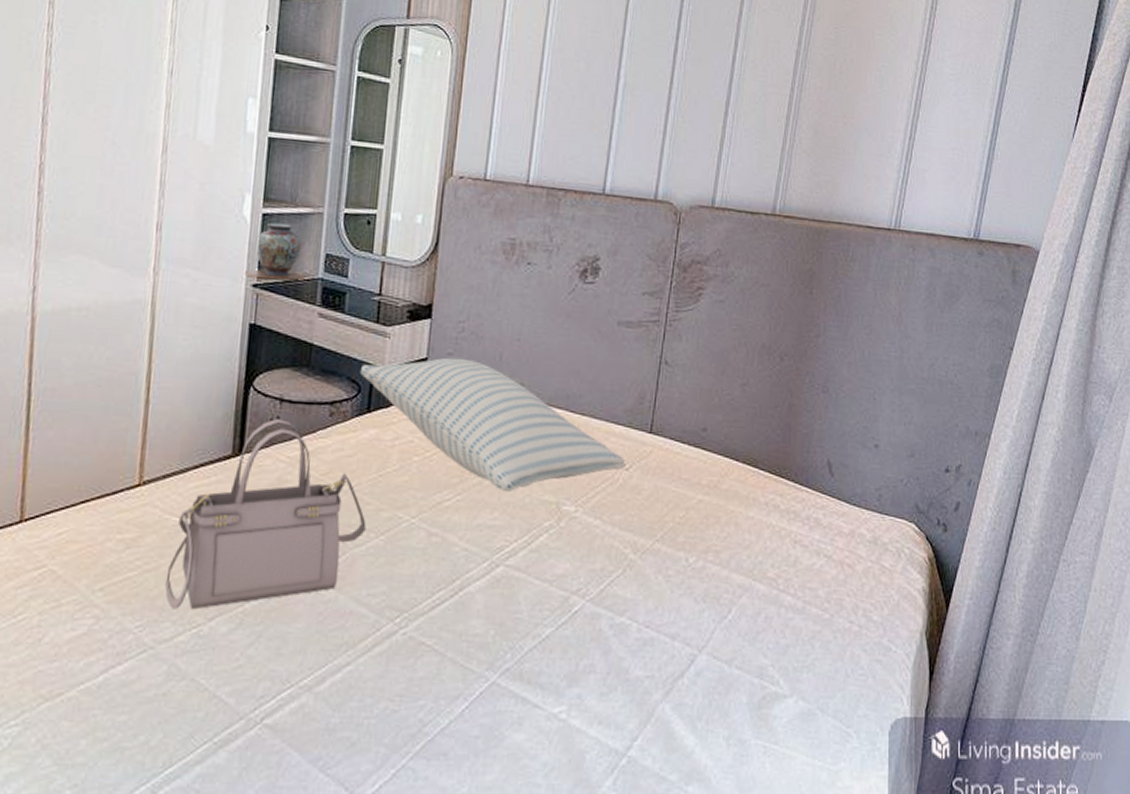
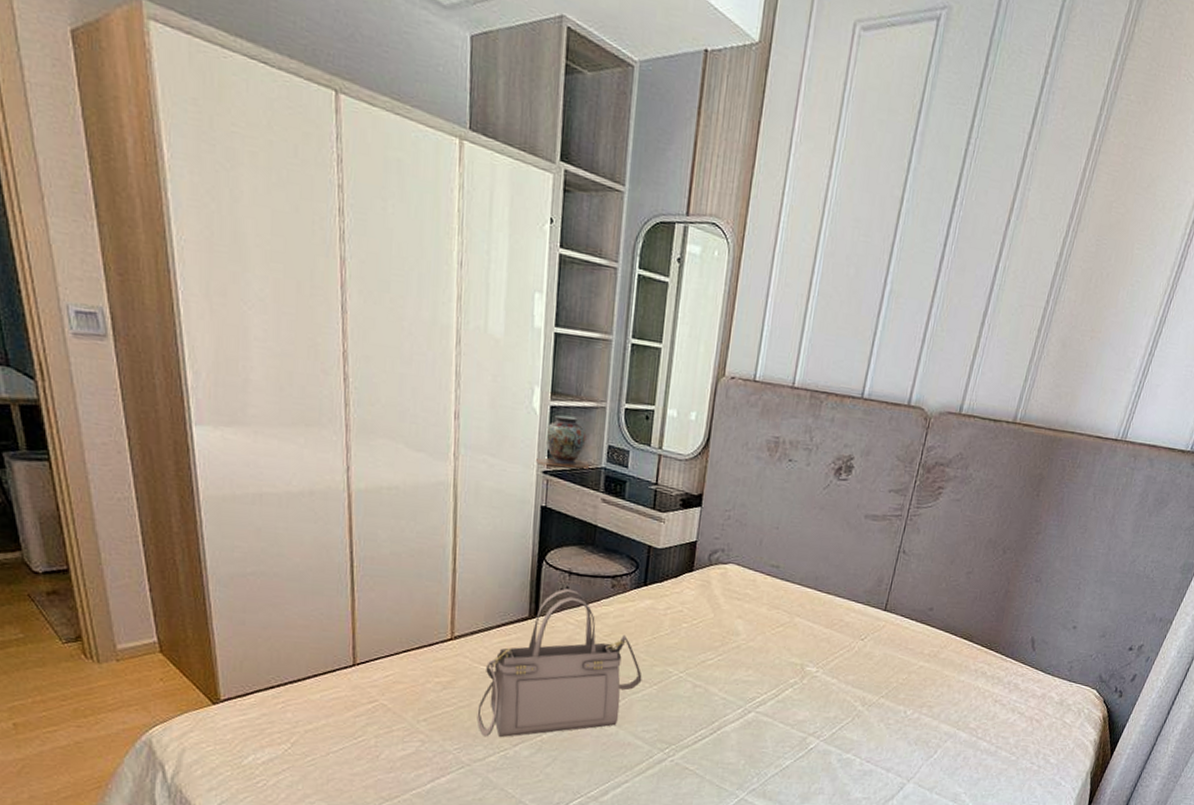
pillow: present [359,357,626,493] -> none [638,541,862,655]

